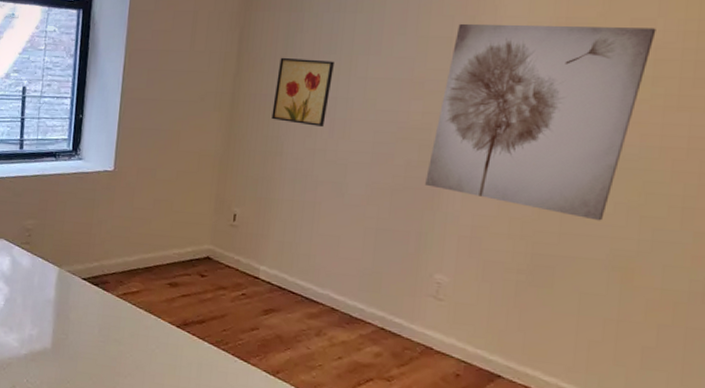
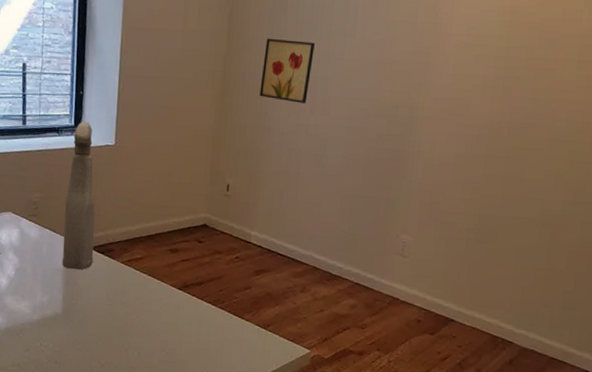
spray bottle: none [53,145,91,303] -> present [62,121,95,270]
wall art: present [425,23,656,221] -> none [393,9,583,186]

